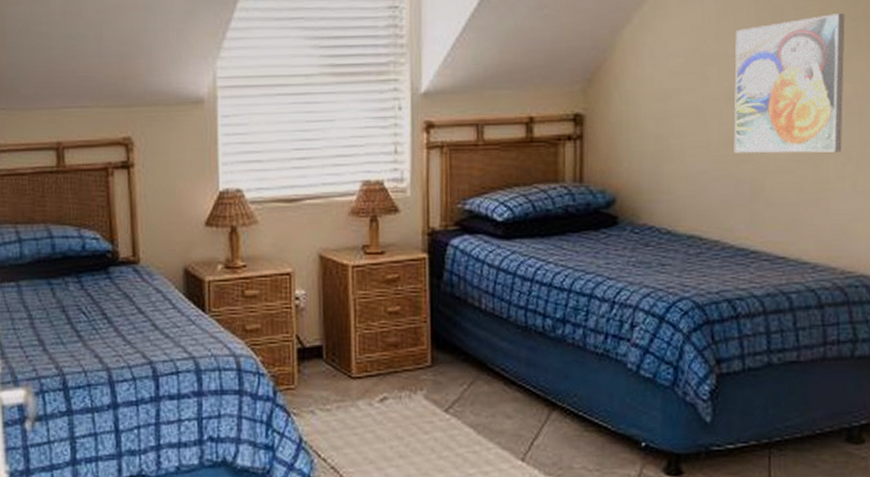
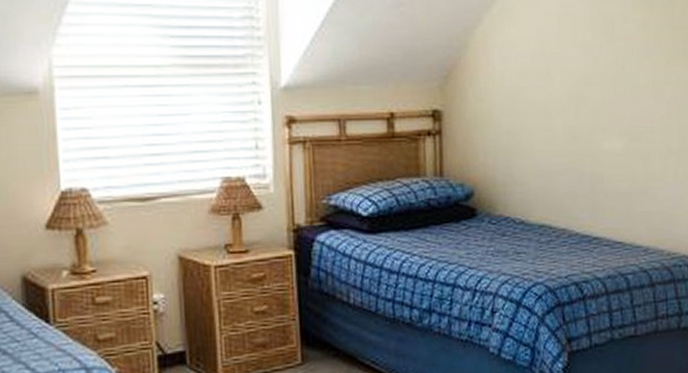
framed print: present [734,13,845,153] -> none [574,22,665,148]

